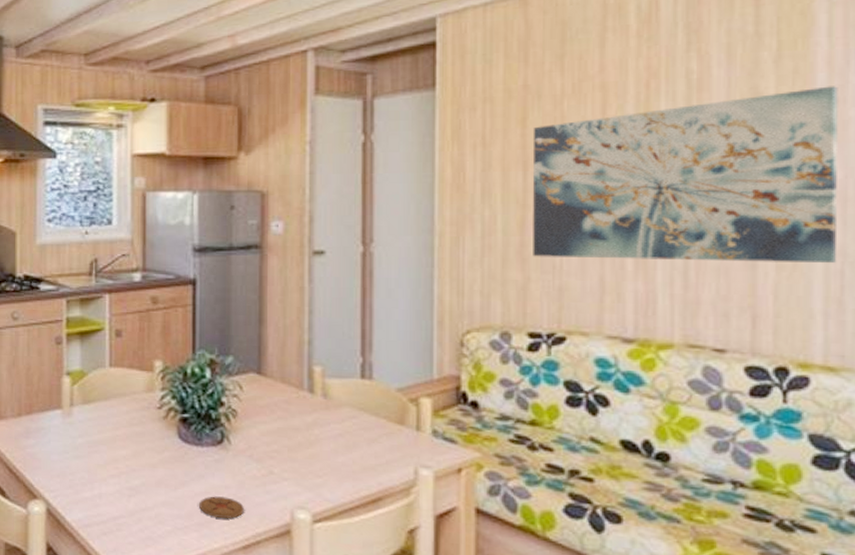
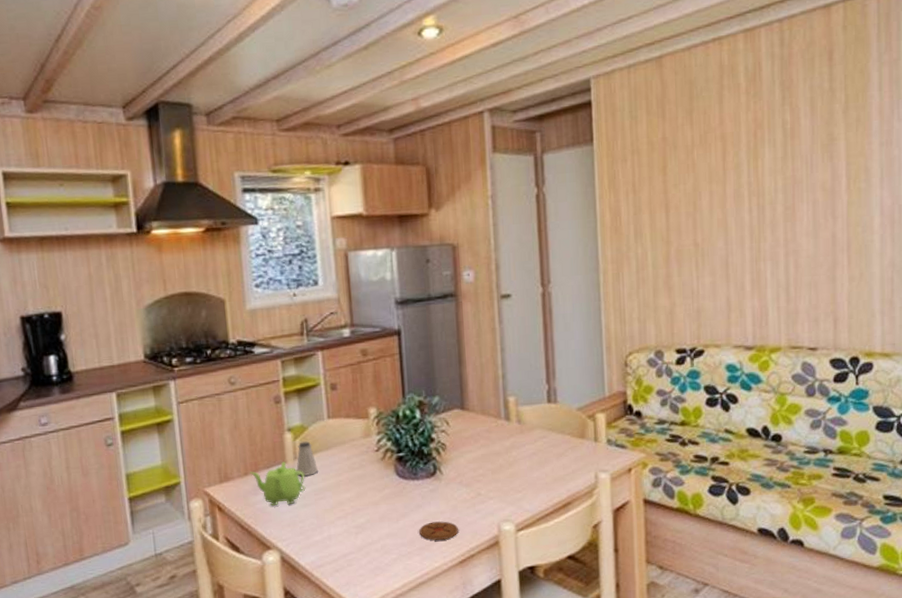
teapot: none [23,407,80,453] -> present [250,462,306,506]
saltshaker: none [72,388,94,425] -> present [296,441,318,476]
wall art: present [532,86,838,264] -> none [671,131,889,285]

